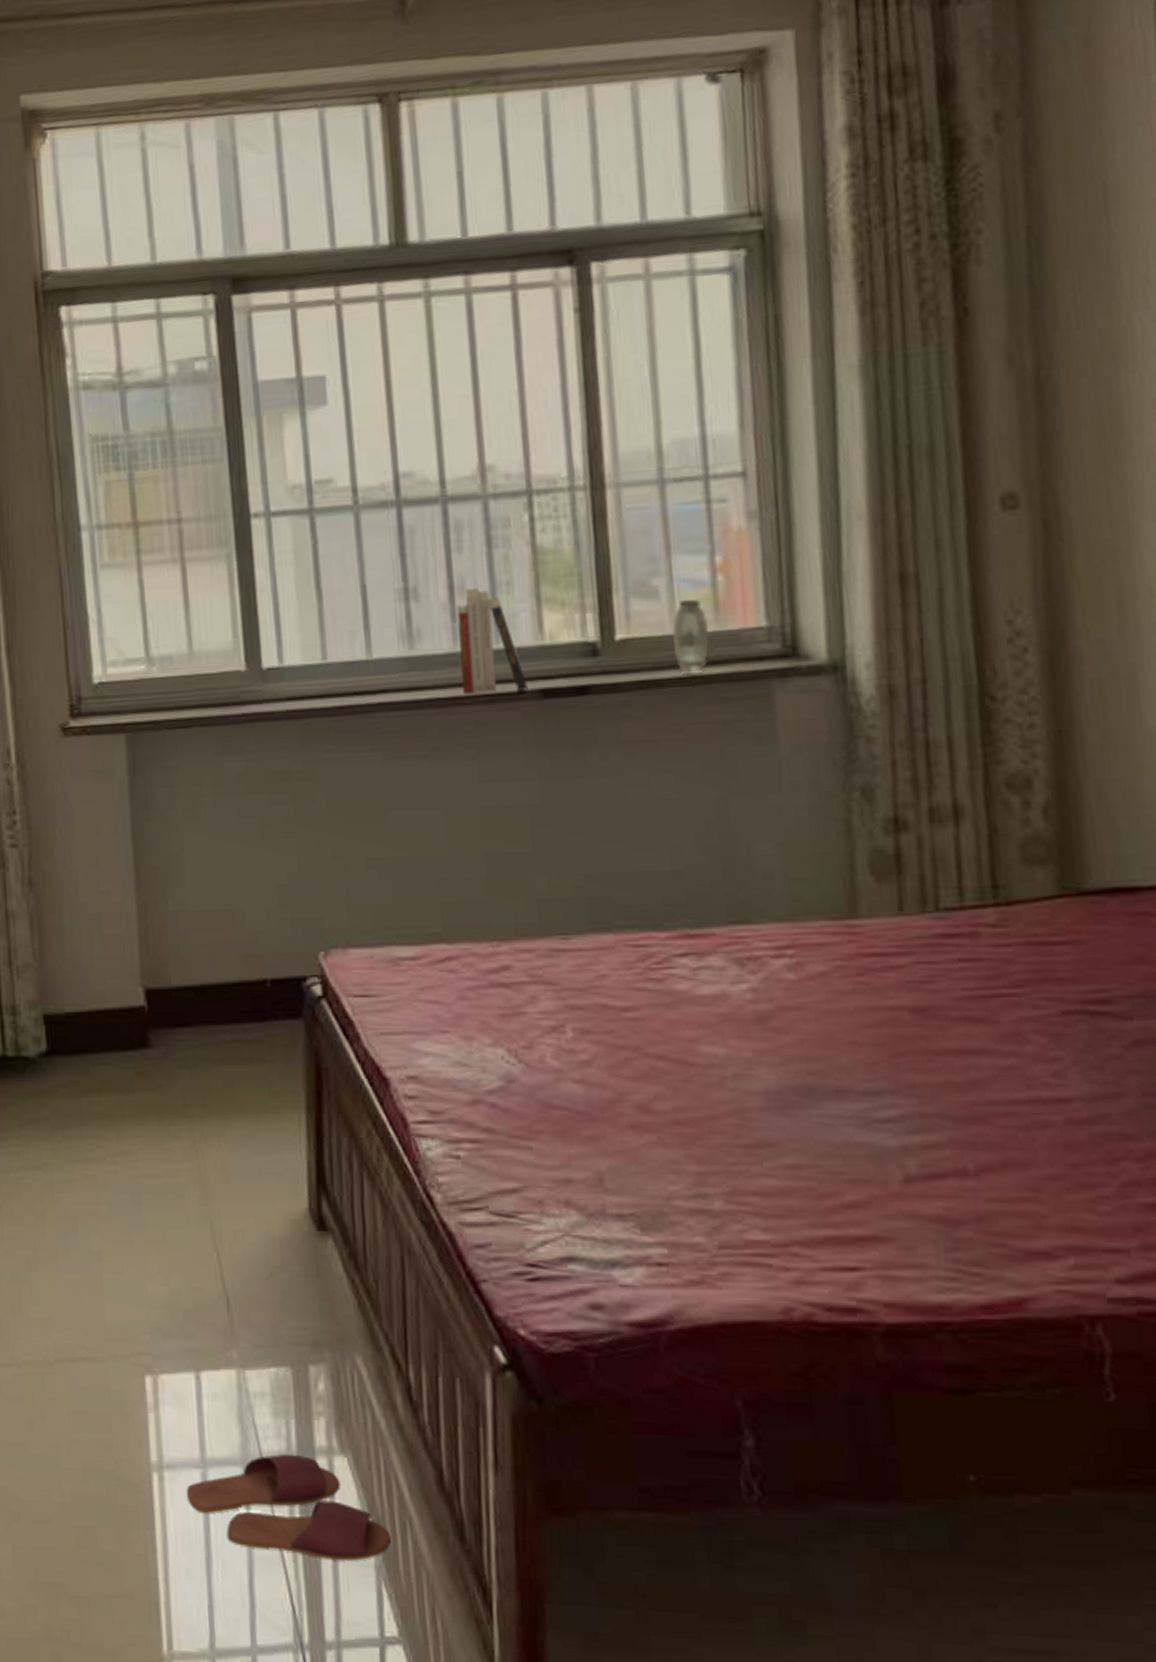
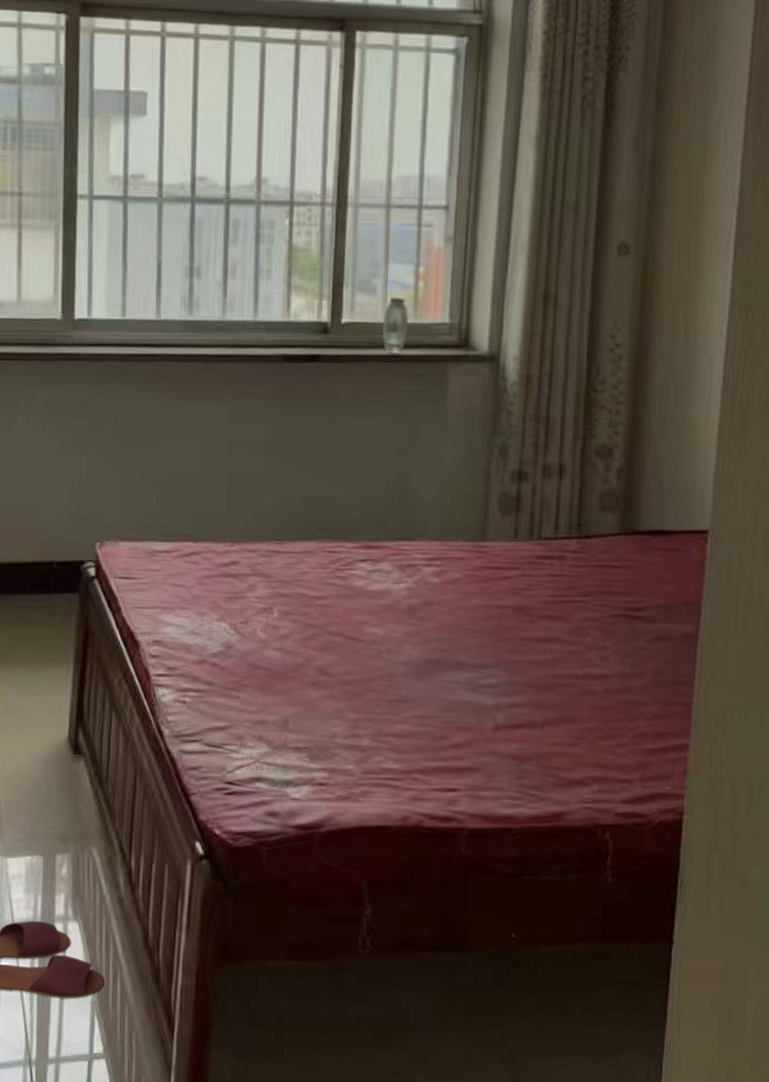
books: present [456,587,528,695] -> none [225,272,274,356]

